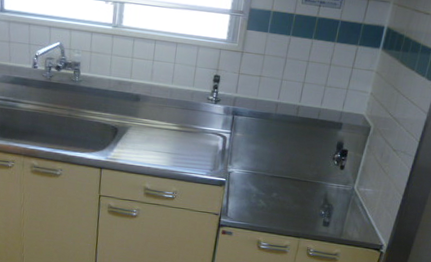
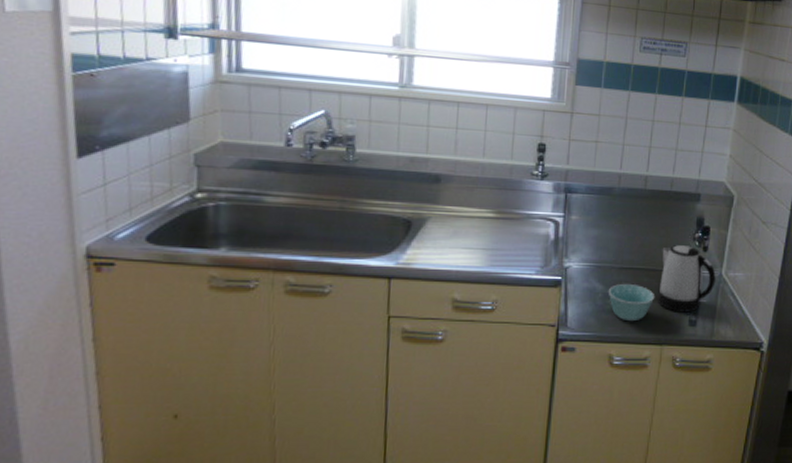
bowl: none [260,188,298,218] -> present [608,283,655,322]
kettle: none [299,162,349,216] -> present [658,245,716,313]

